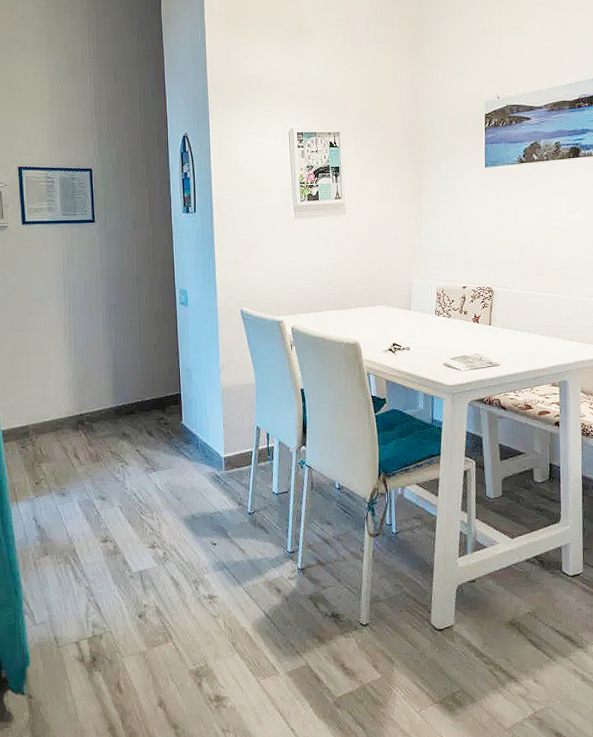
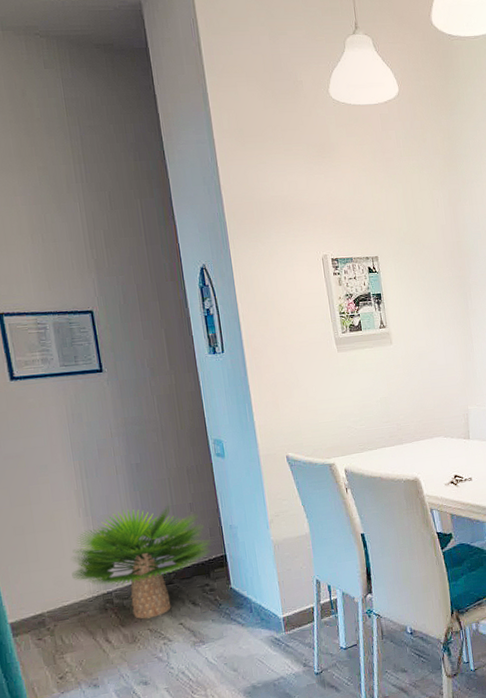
potted plant: none [54,343,169,442] -> present [72,504,211,619]

